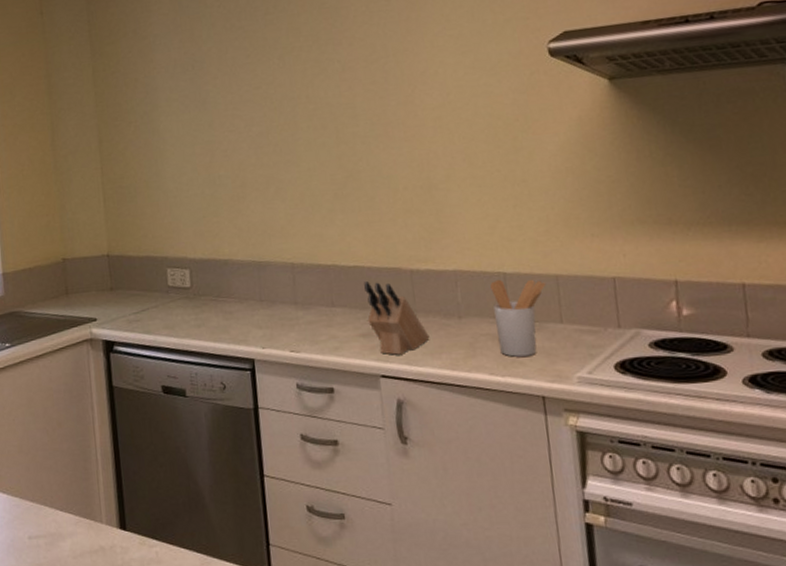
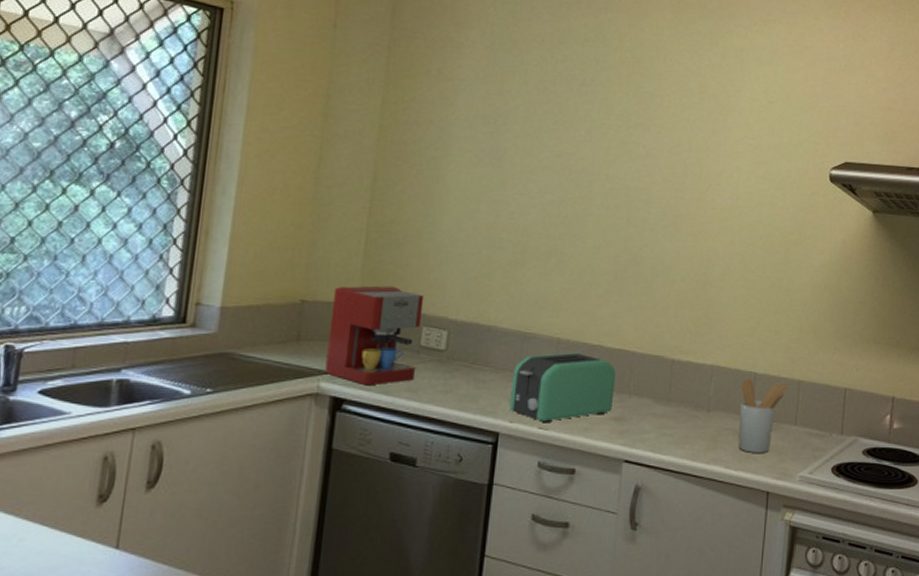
coffee maker: none [87,235,169,328] -> present [325,285,424,386]
toaster: none [256,274,358,346] -> present [509,352,616,423]
knife block: present [364,282,430,355] -> none [622,366,678,441]

